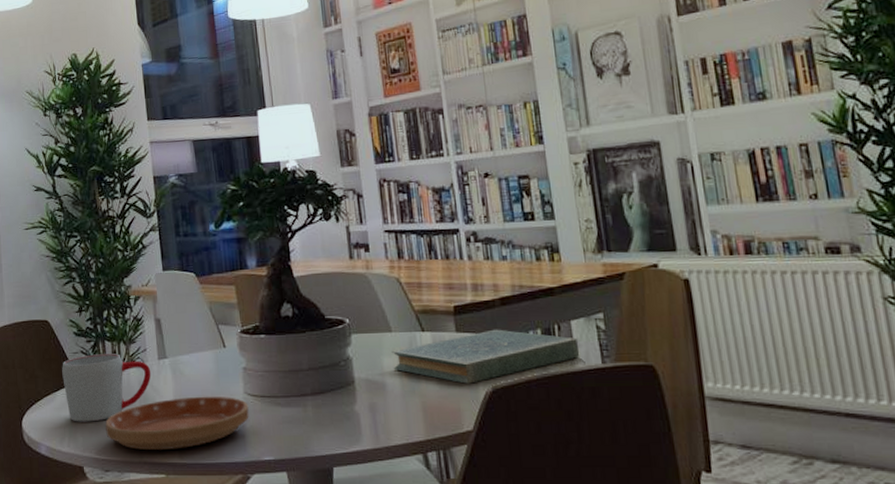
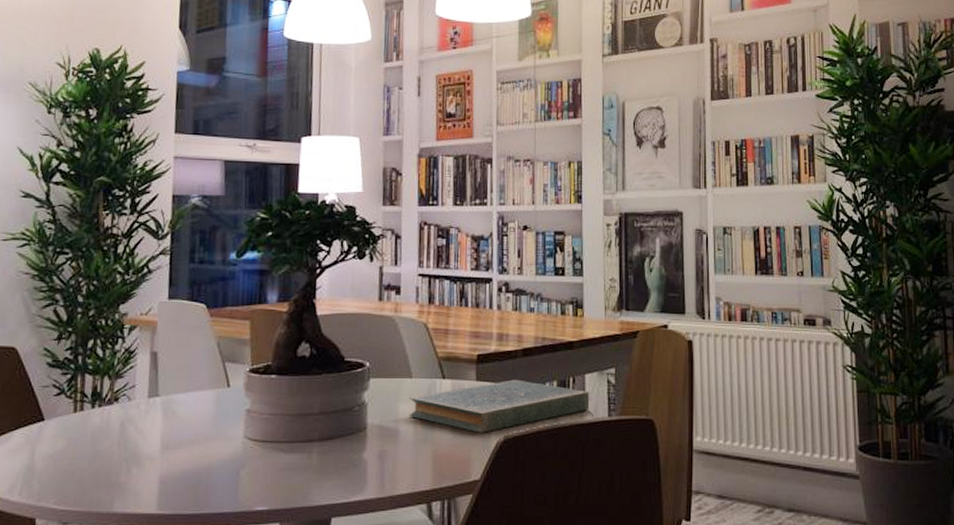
mug: present [62,354,151,422] -> none [24,389,138,467]
saucer: present [105,396,249,451] -> none [70,439,247,500]

